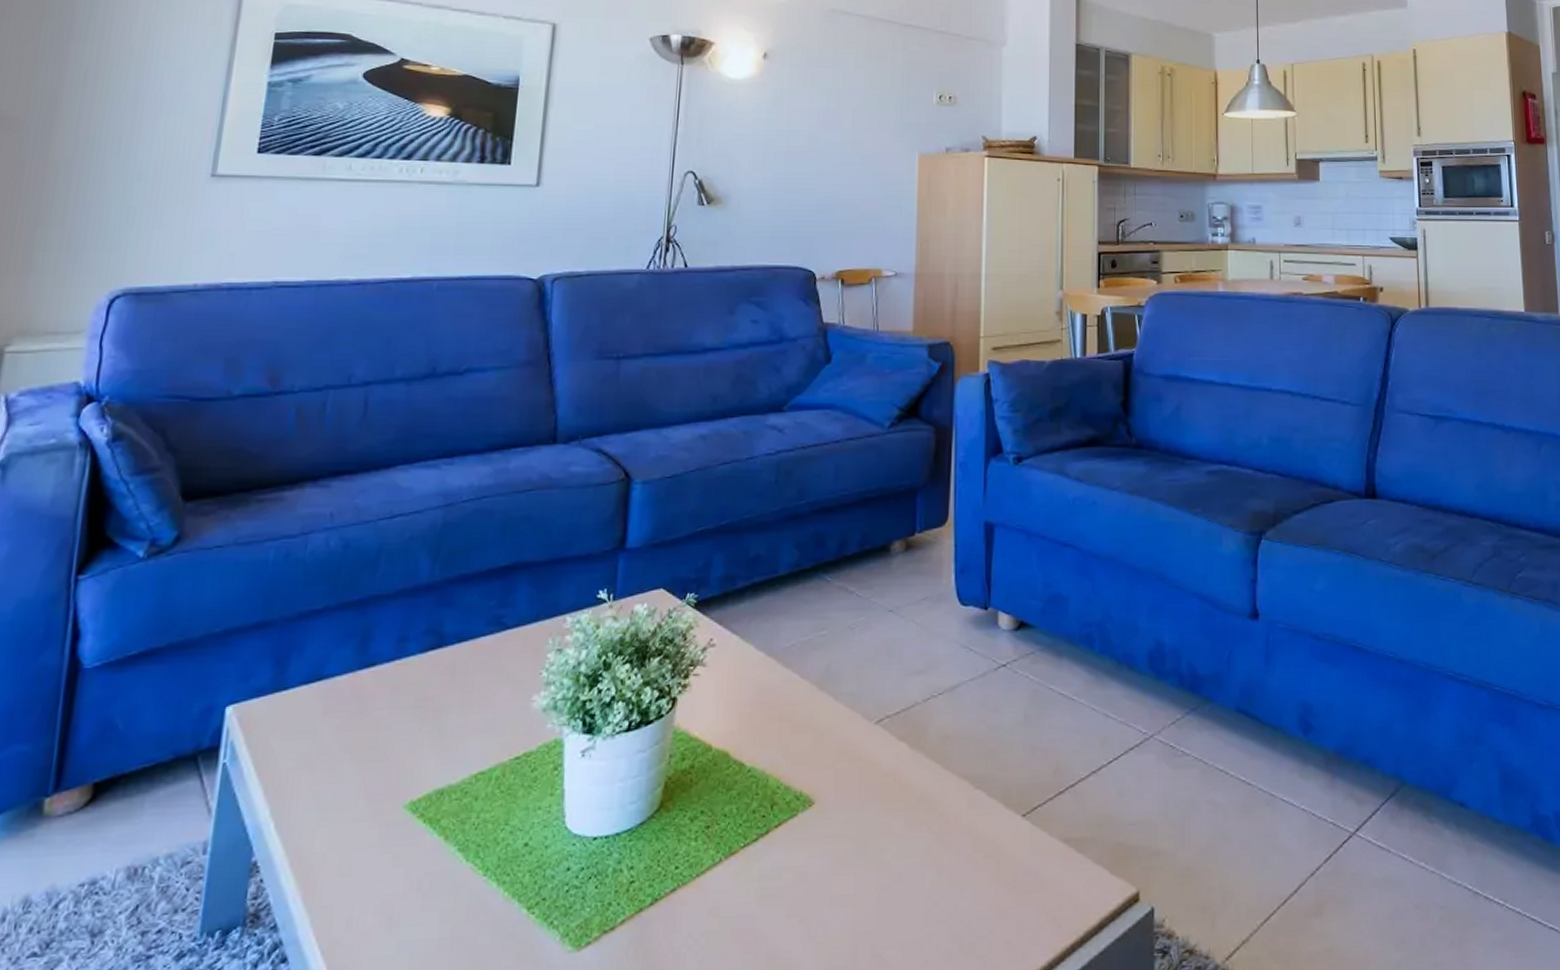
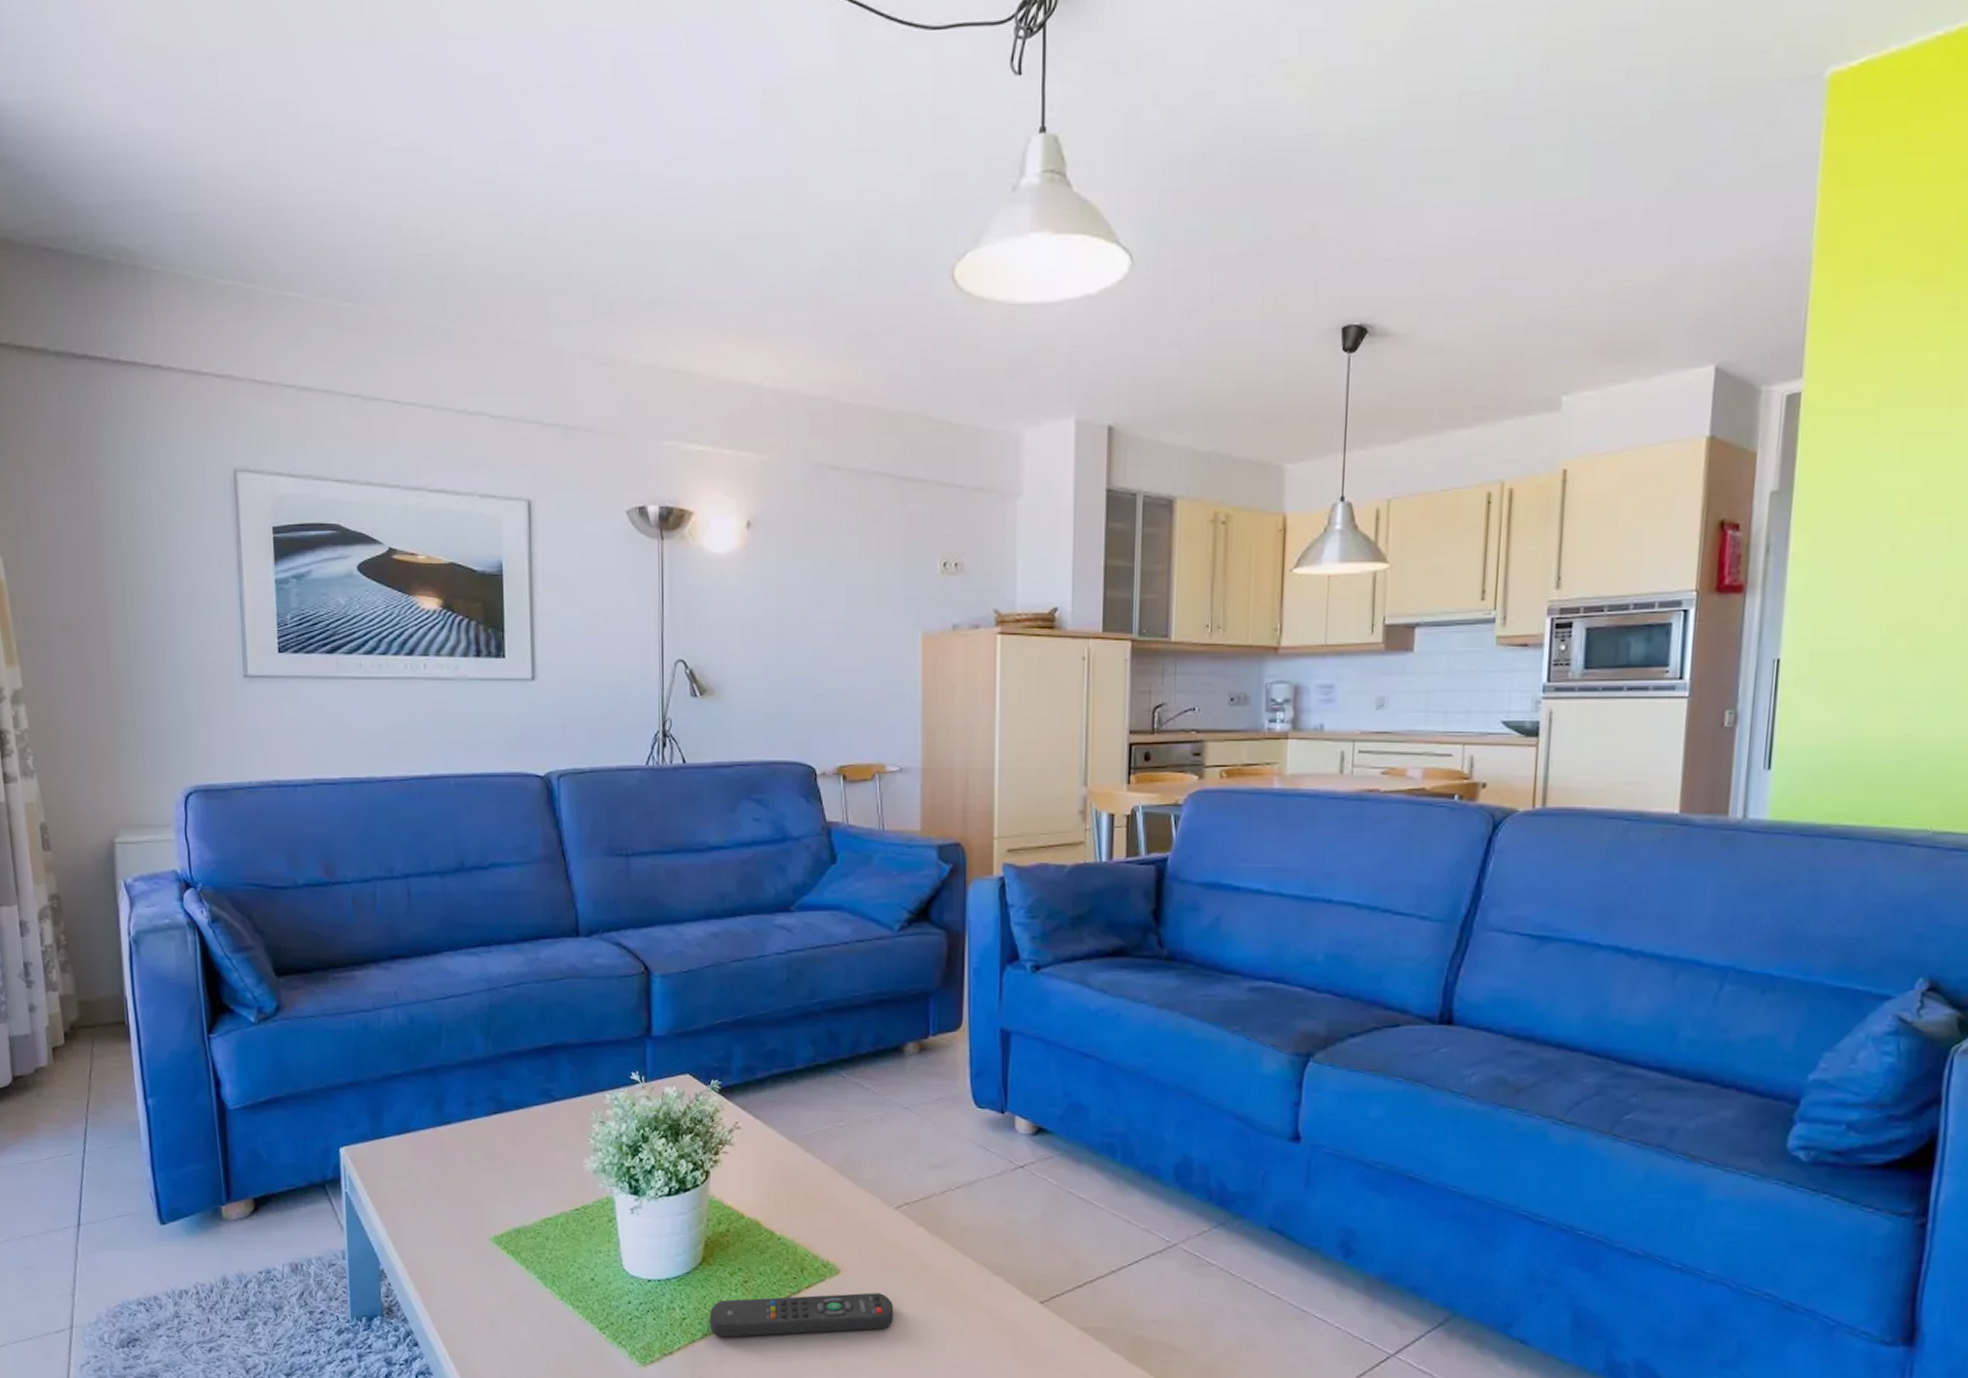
remote control: none [661,824,869,901] -> present [709,1292,893,1338]

